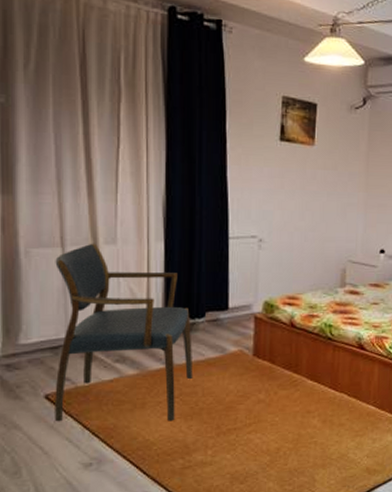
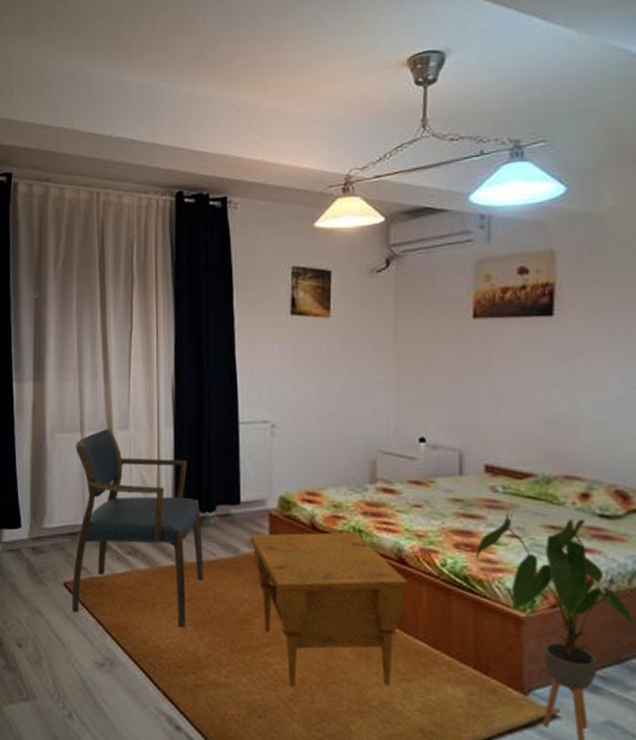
nightstand: none [236,327,365,455] -> present [250,532,408,687]

